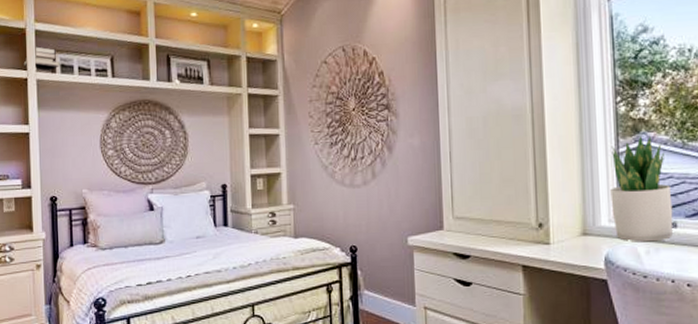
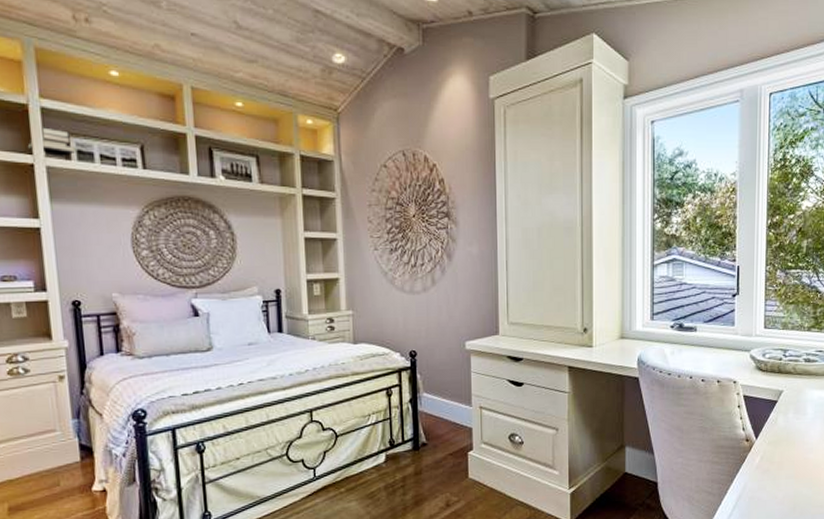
planter: present [610,135,673,242] -> none [645,250,694,344]

